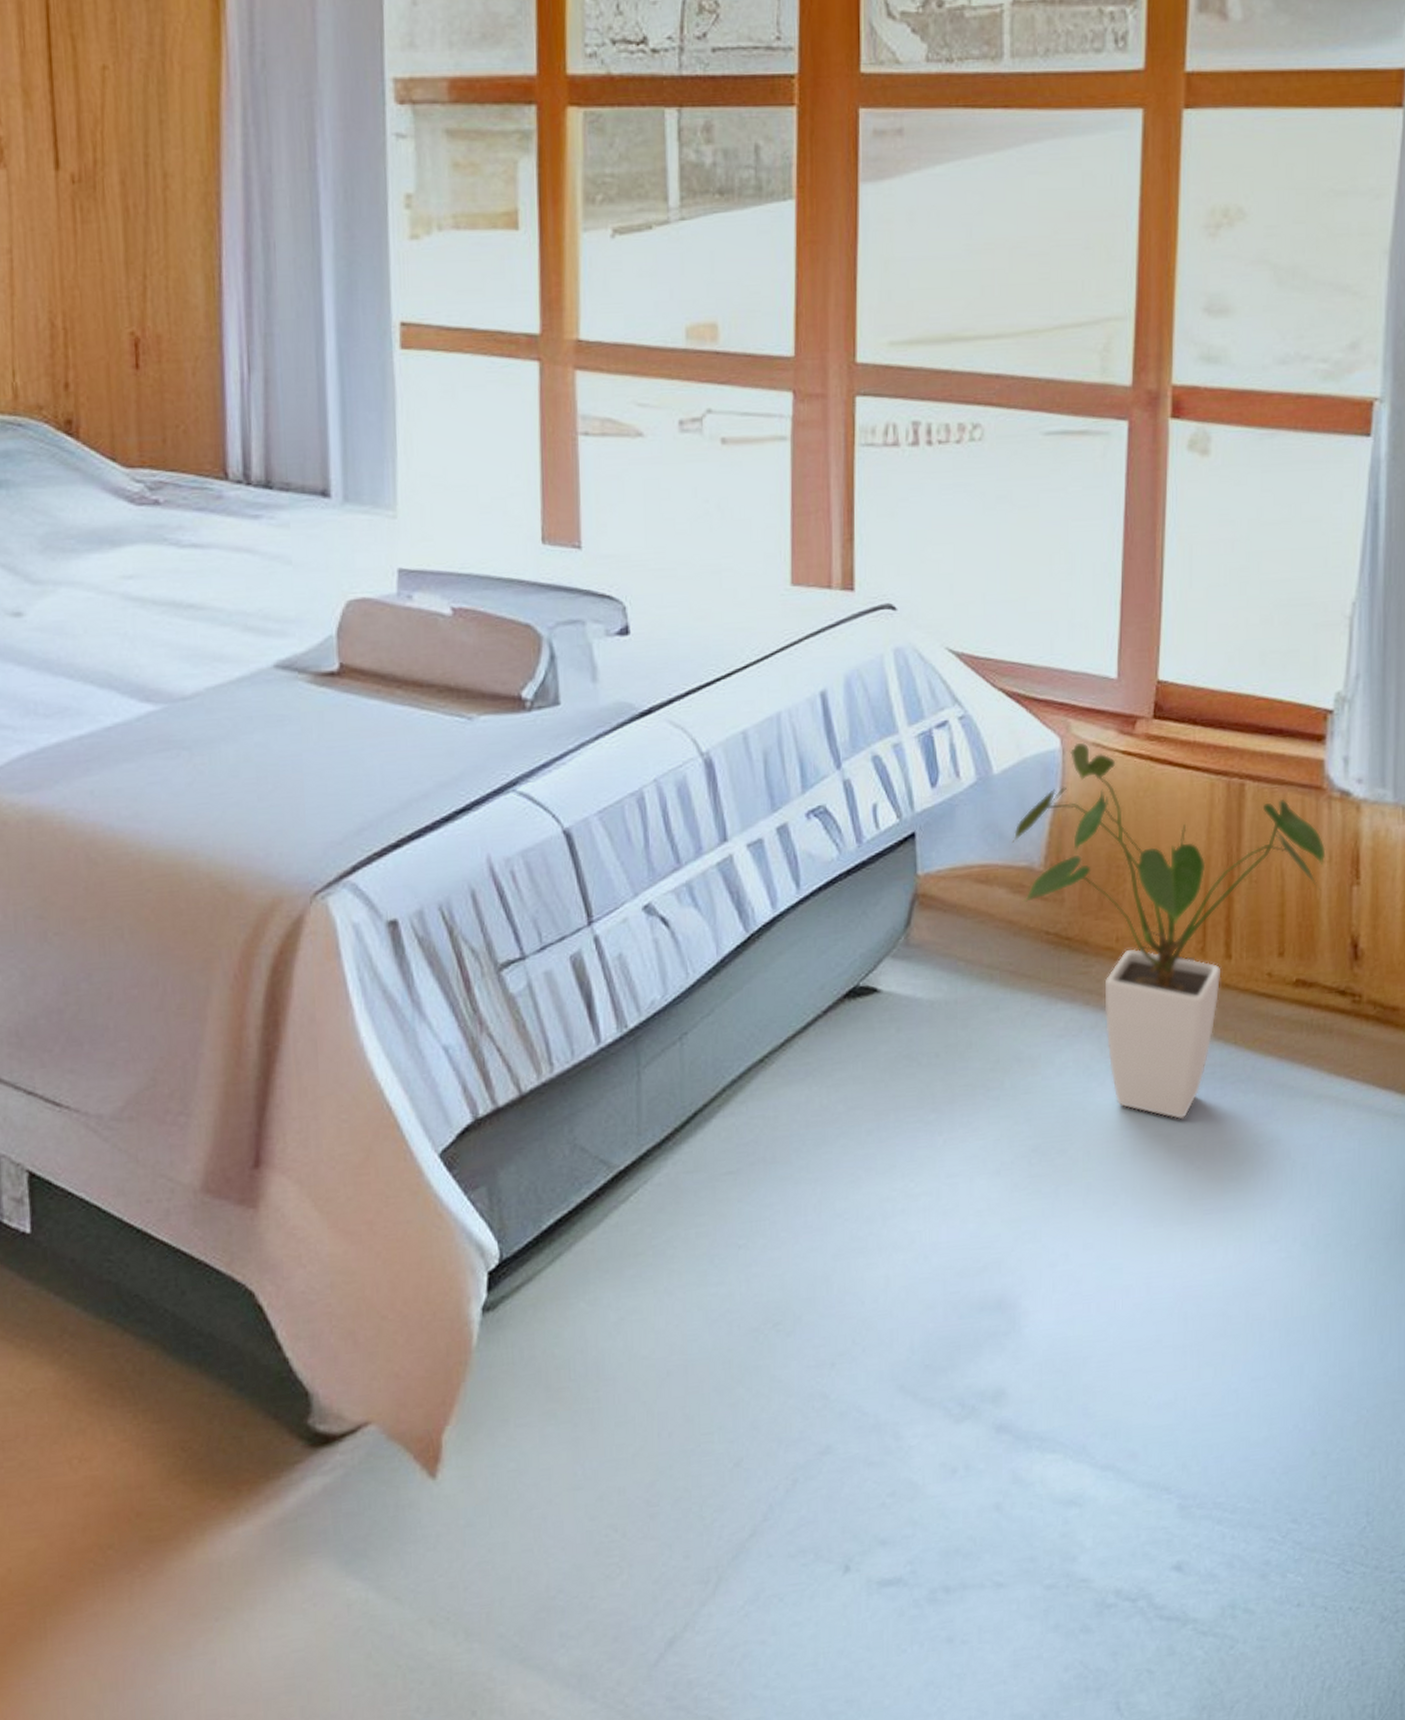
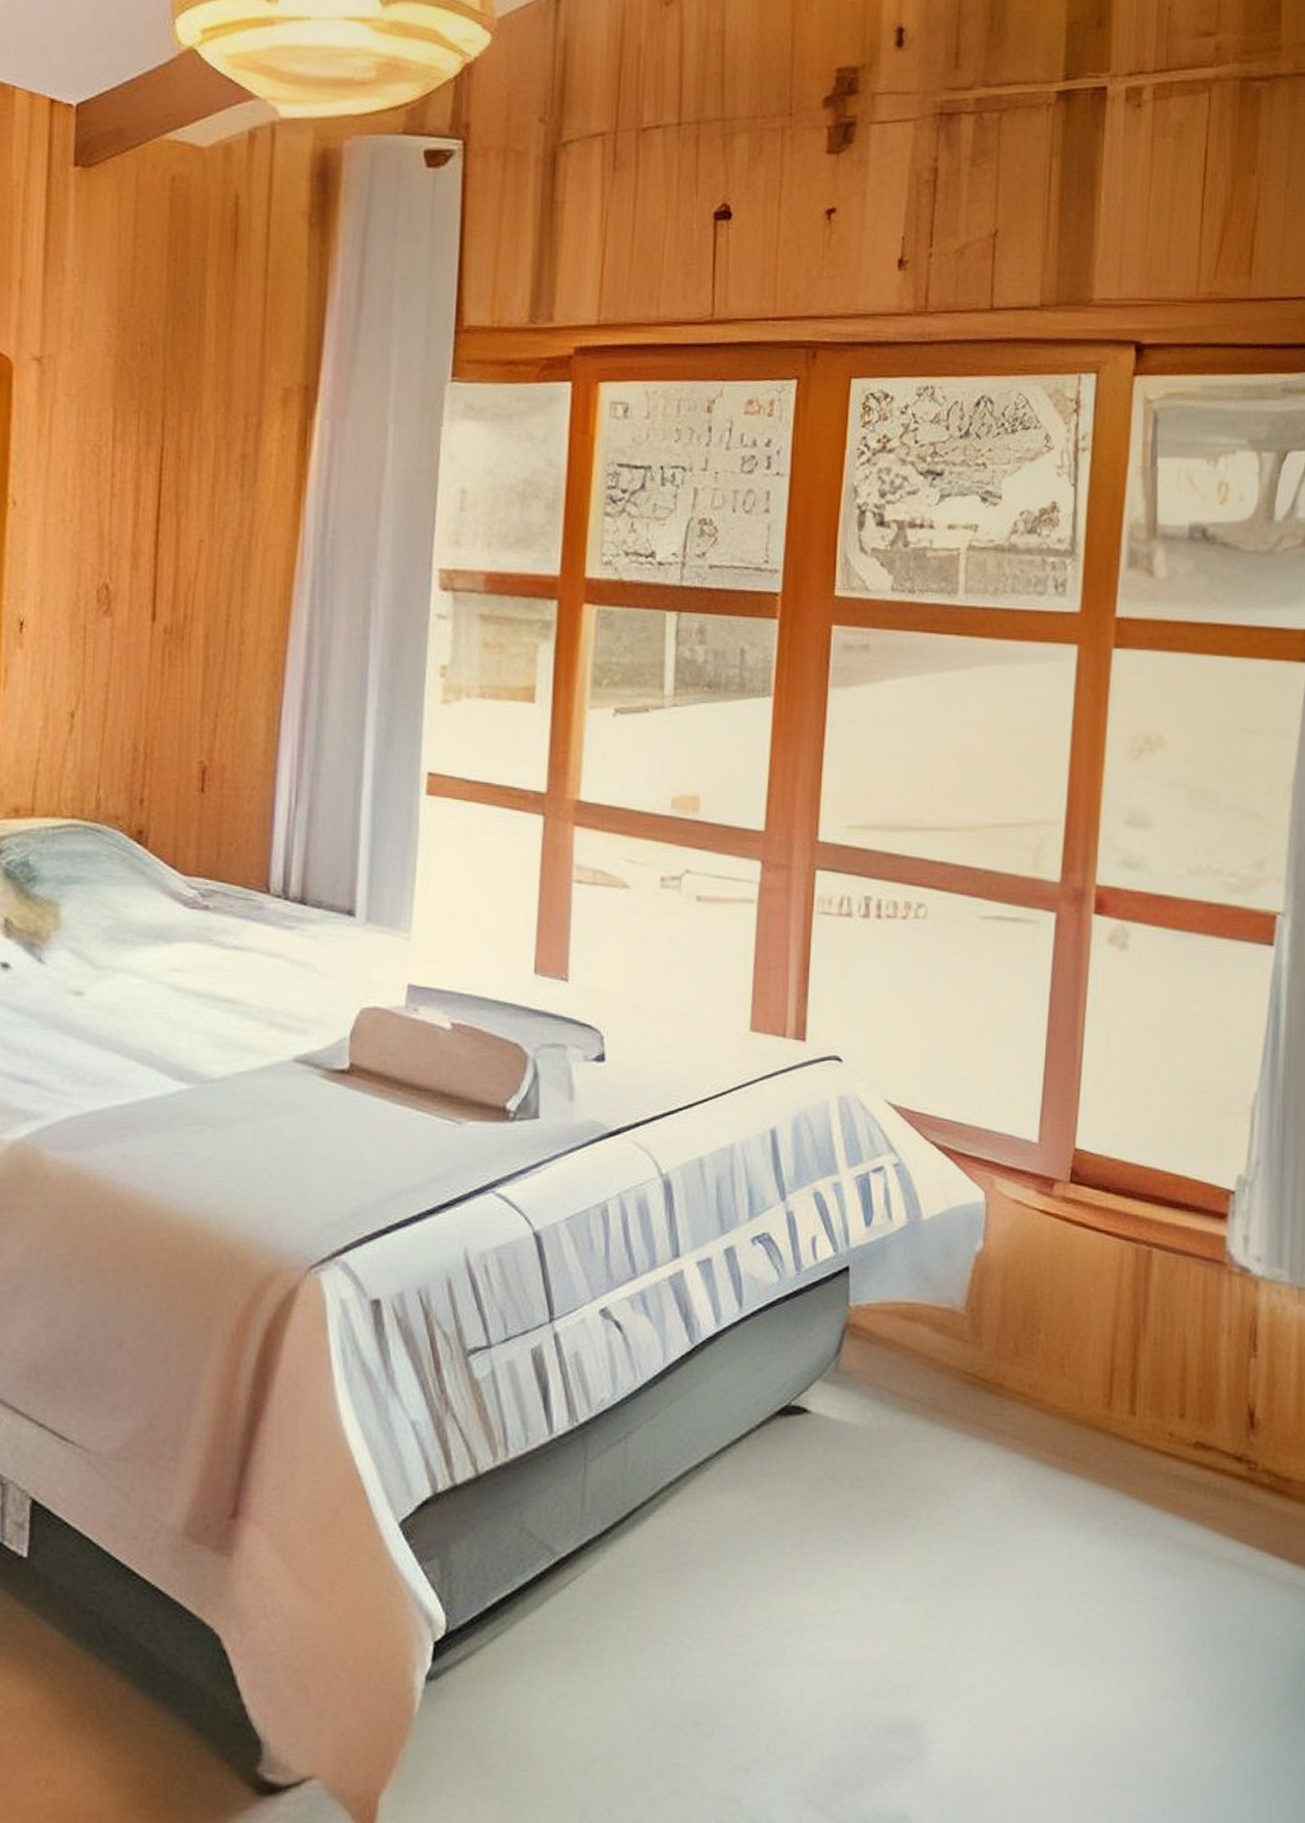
house plant: present [1012,742,1326,1120] -> none [936,1198,1226,1566]

